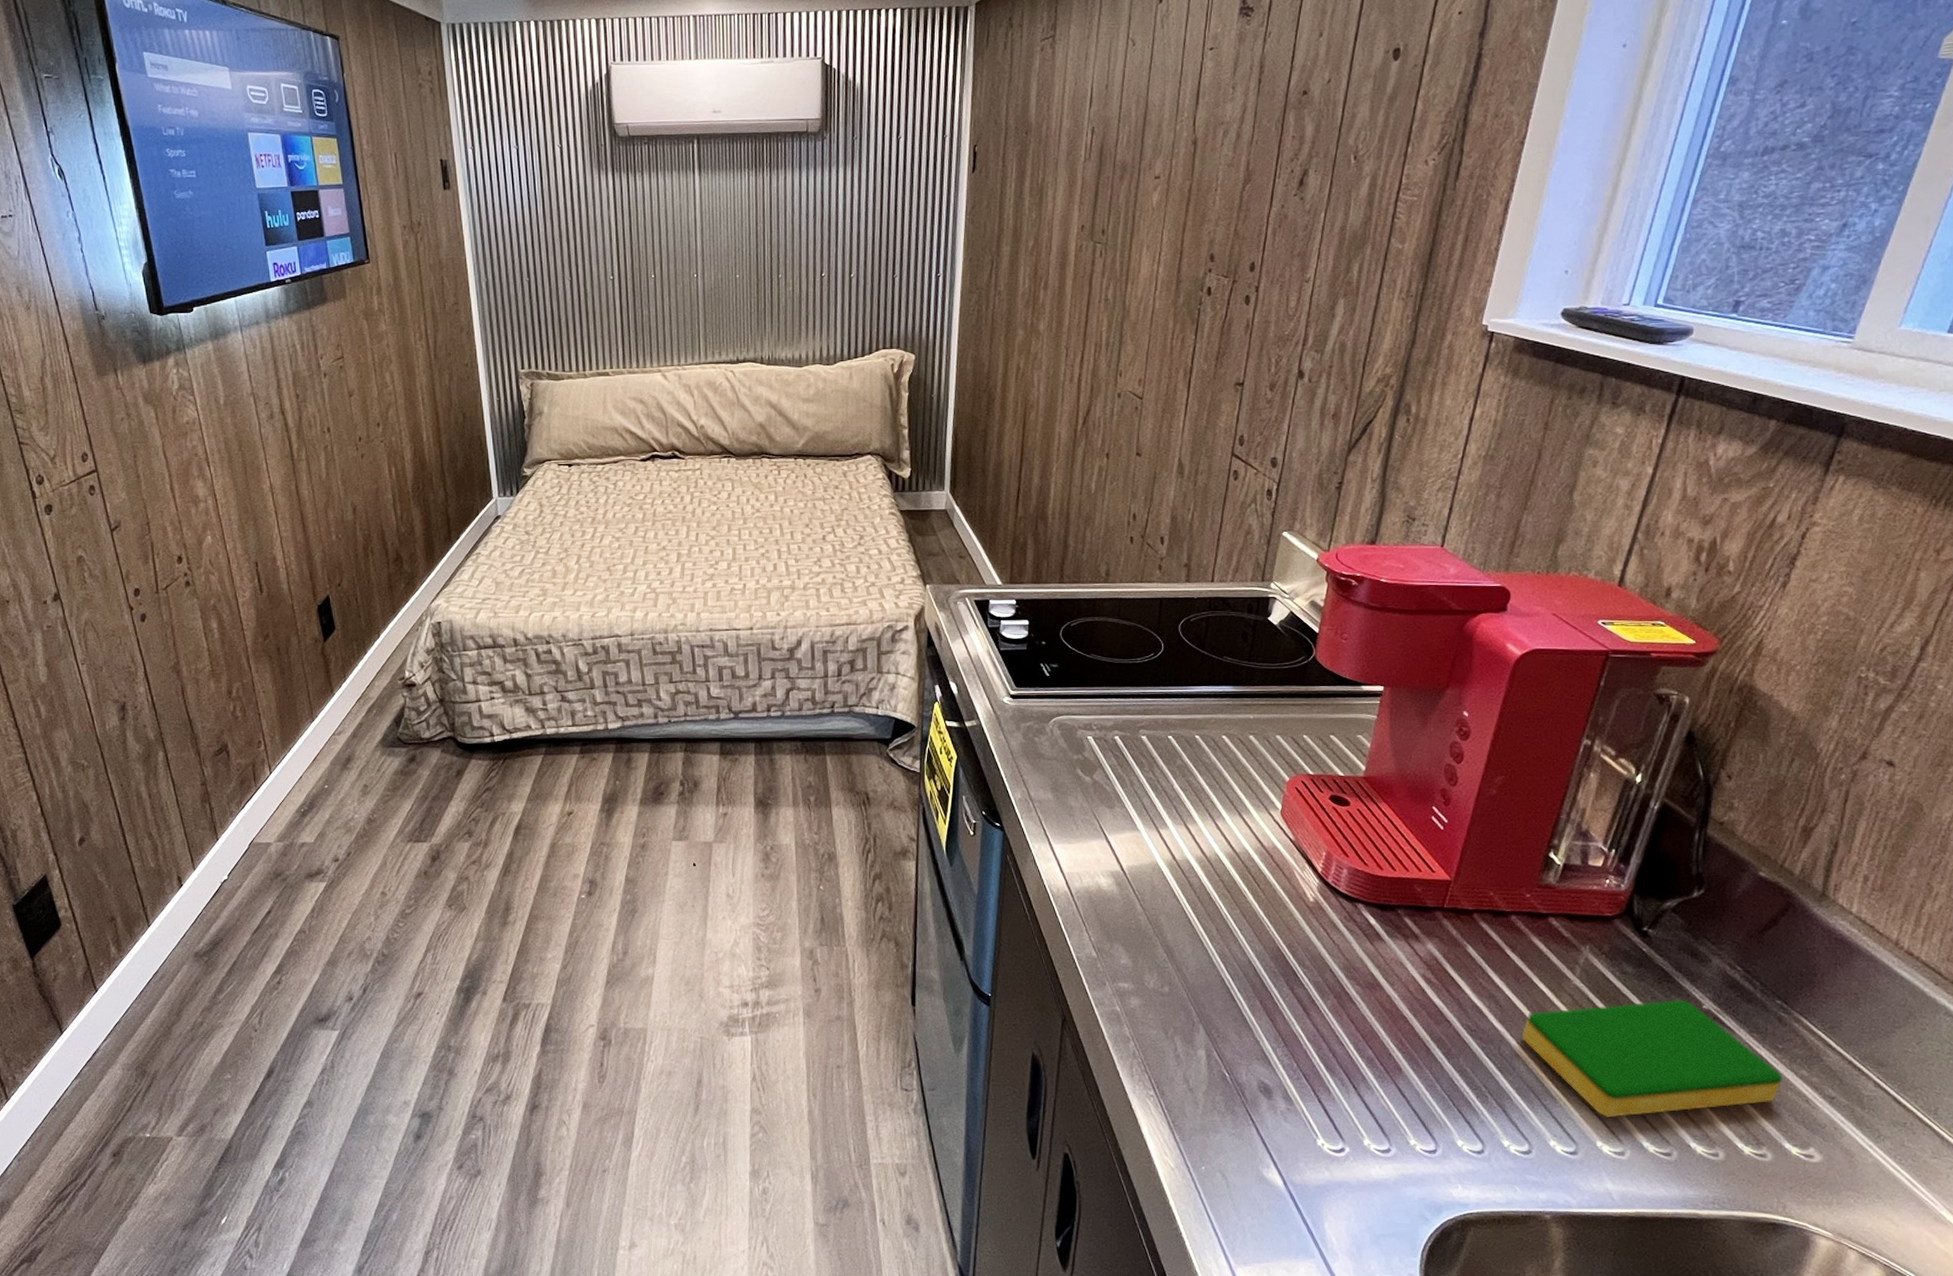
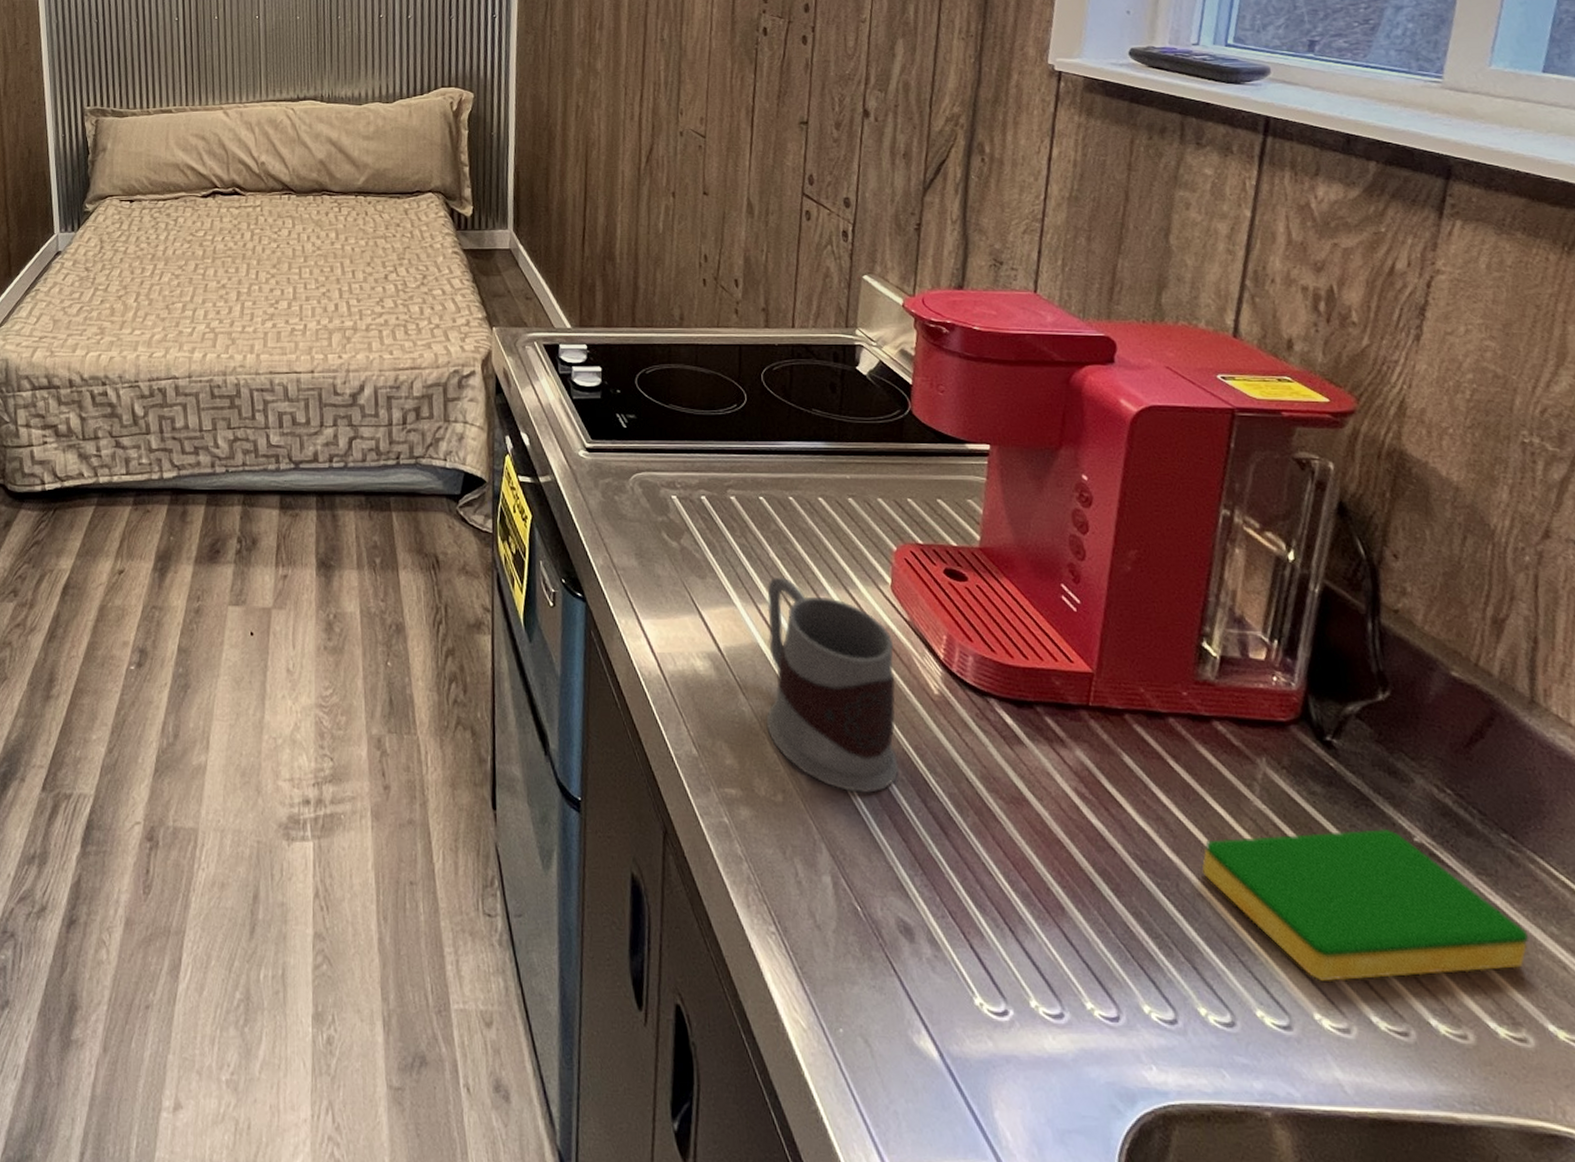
mug: none [1159,805,1278,983] -> present [766,577,899,793]

